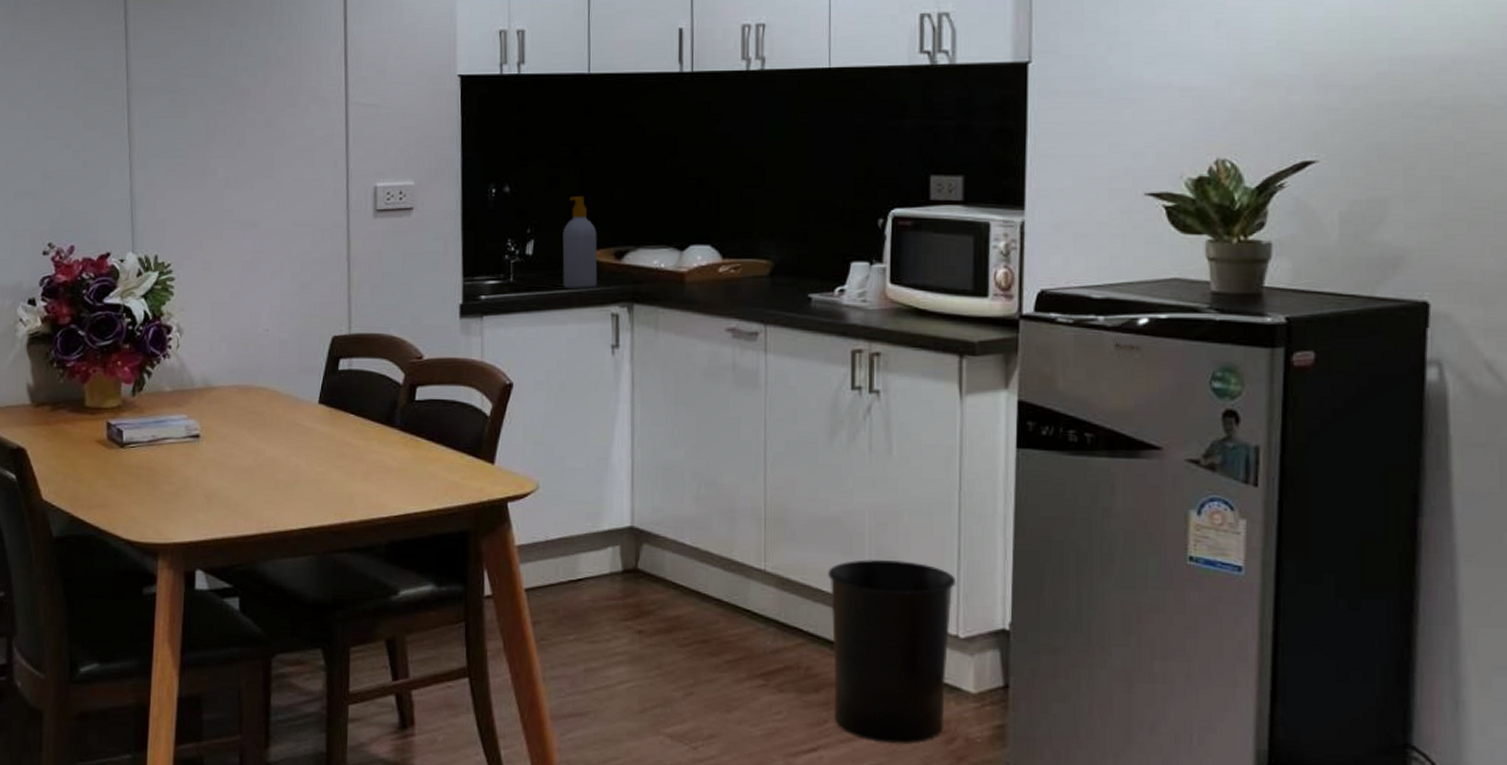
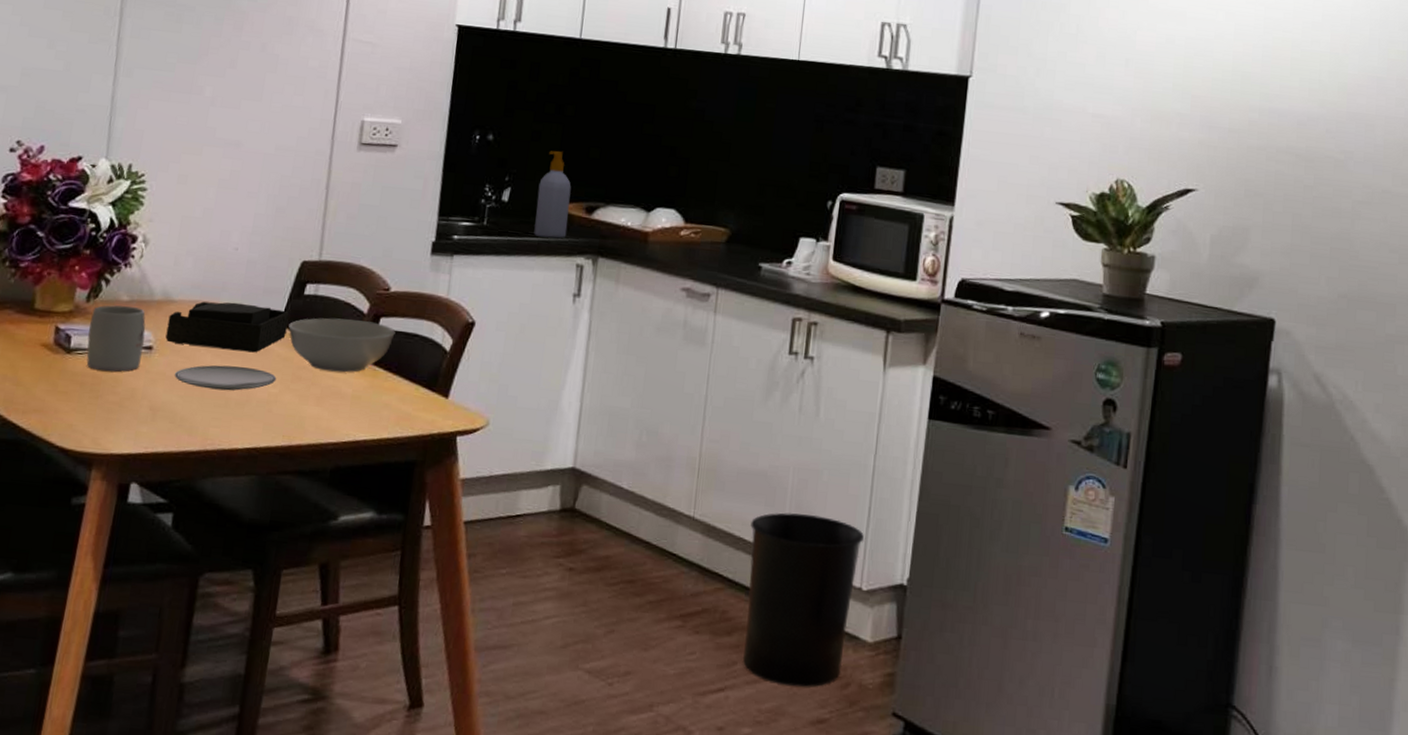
mug: none [138,396,191,462] -> present [86,305,146,372]
napkin holder: none [210,384,327,433] -> present [165,301,289,353]
plate: none [223,447,322,473] -> present [174,365,277,391]
bowl: none [327,391,433,446] -> present [288,318,396,372]

